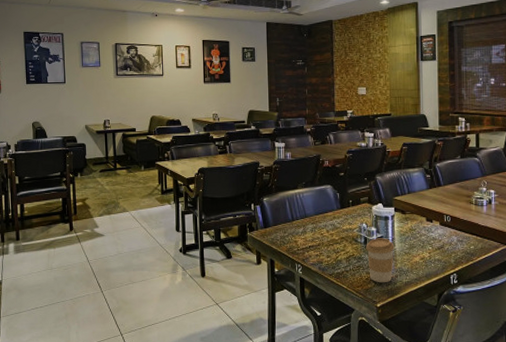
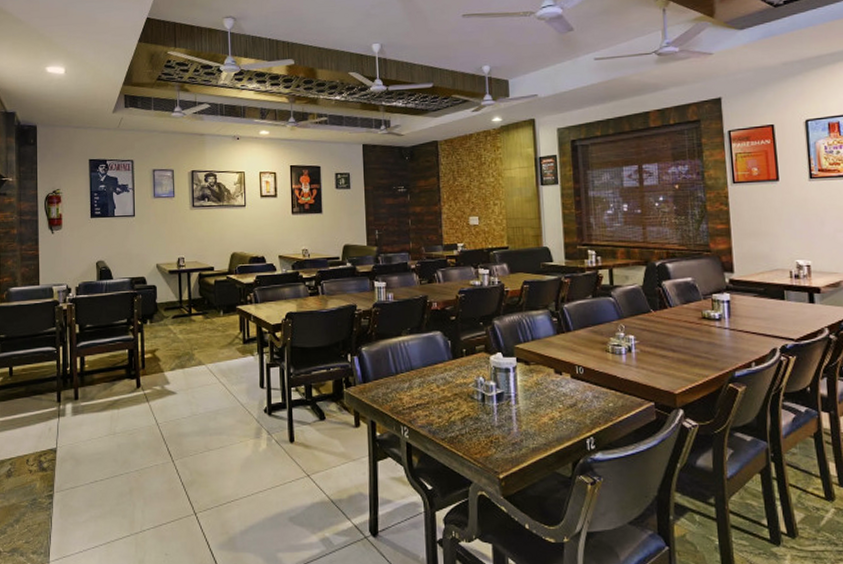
coffee cup: present [366,238,394,283] -> none [484,394,518,449]

